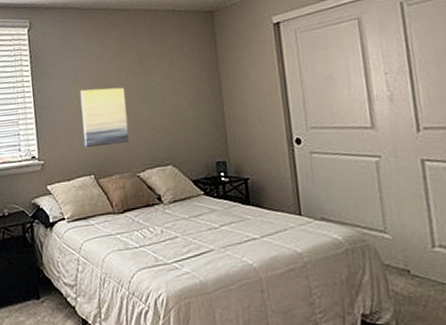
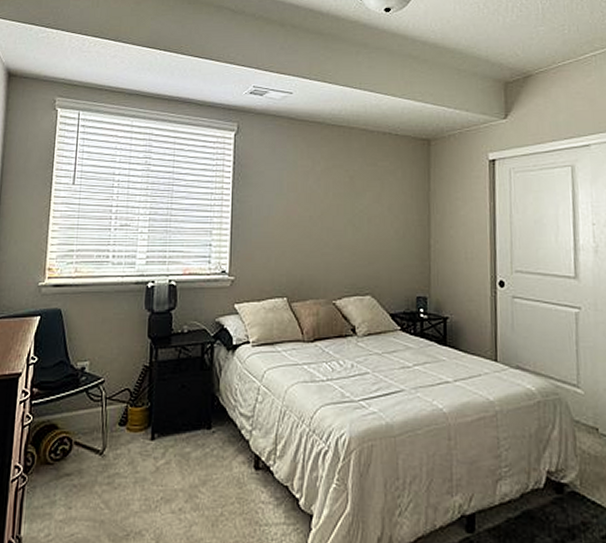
wall art: present [79,87,129,147] -> none [280,204,331,267]

